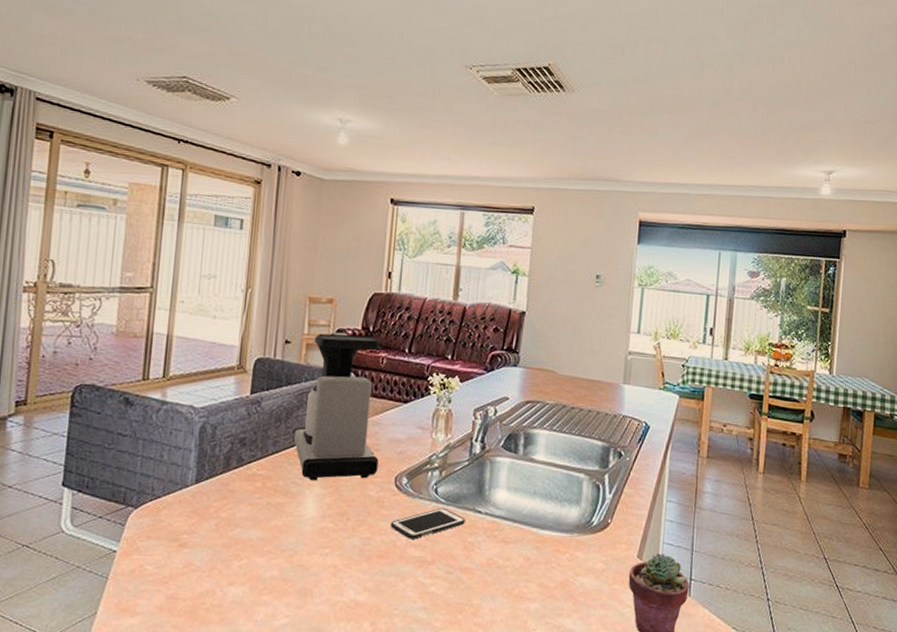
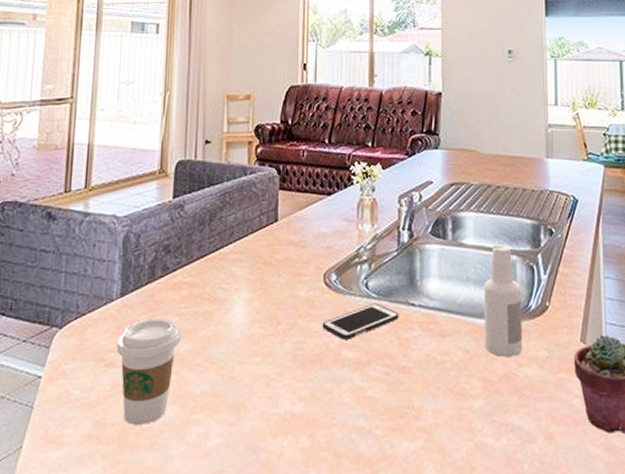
coffee cup: none [190,505,253,602] -> present [116,317,180,425]
coffee maker: present [292,332,382,481] -> none [217,128,306,285]
spray bottle: none [545,462,586,566] -> present [483,244,523,356]

